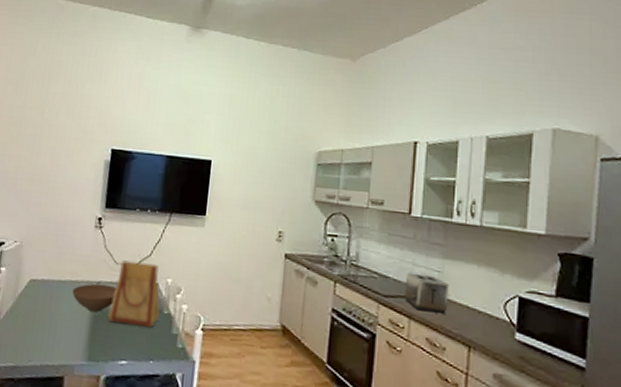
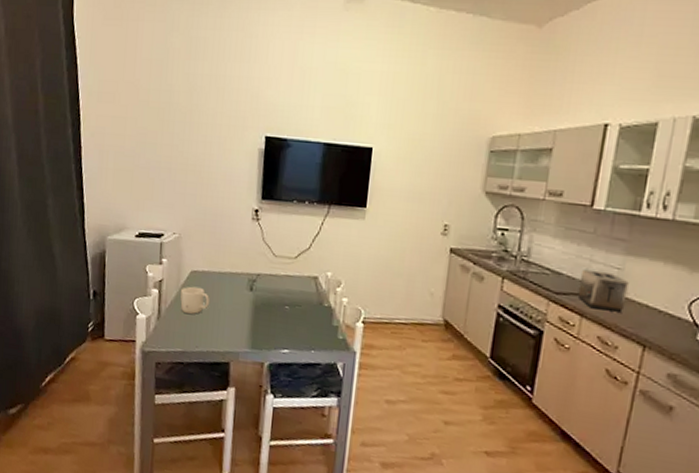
mug: none [16,295,47,325] -> present [180,286,209,314]
bowl: present [72,283,116,312] -> none [233,275,276,304]
shopping bag: present [108,260,160,328] -> none [269,253,321,319]

